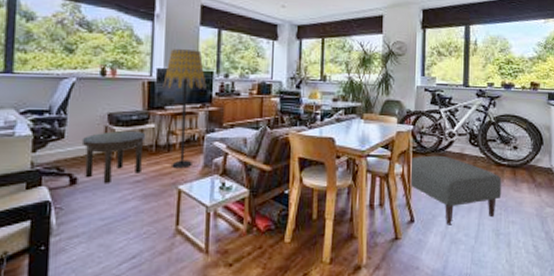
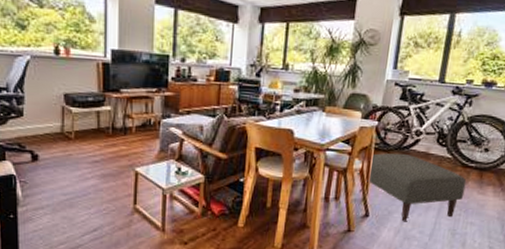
side table: present [81,131,146,183] -> none [40,112,102,161]
floor lamp: present [162,49,206,169] -> none [117,29,162,152]

